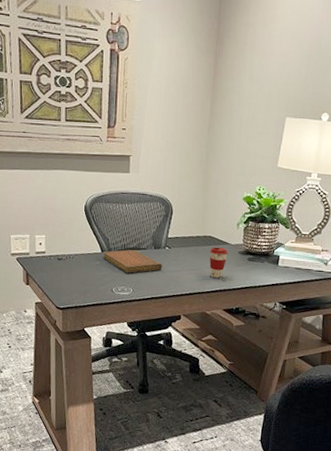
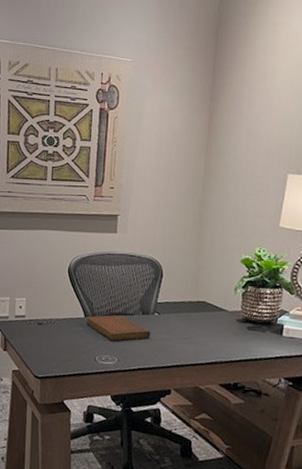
coffee cup: present [209,247,228,278] -> none [203,313,225,349]

